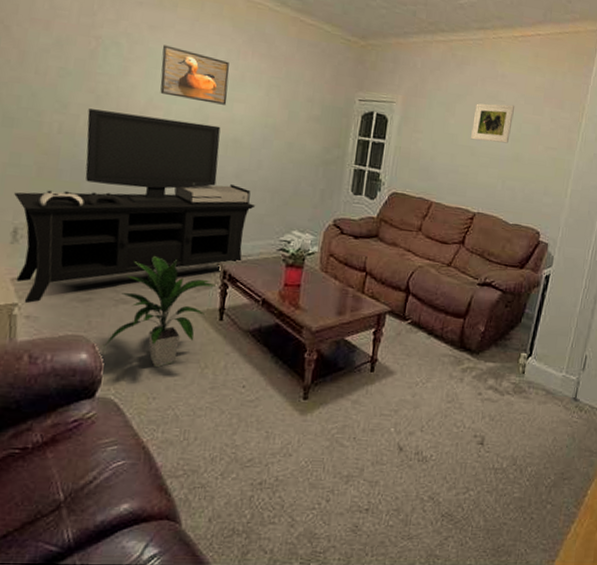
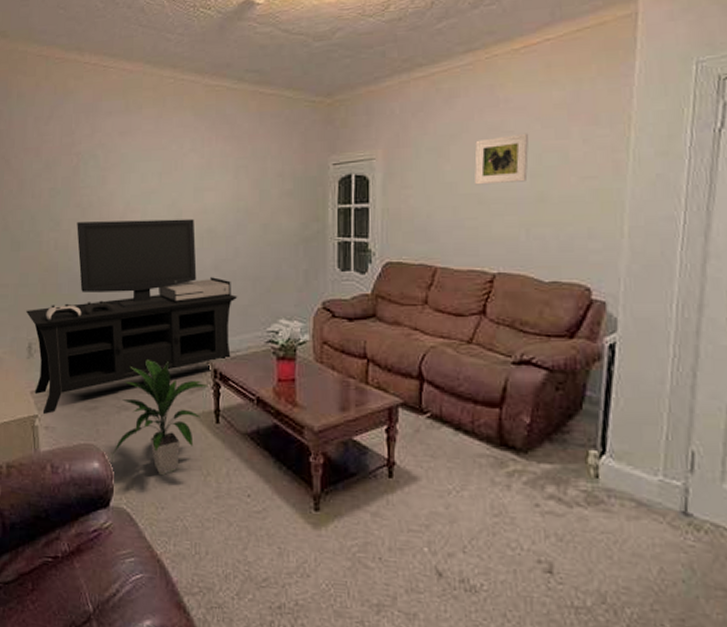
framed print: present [160,45,230,105] -> none [133,147,197,197]

